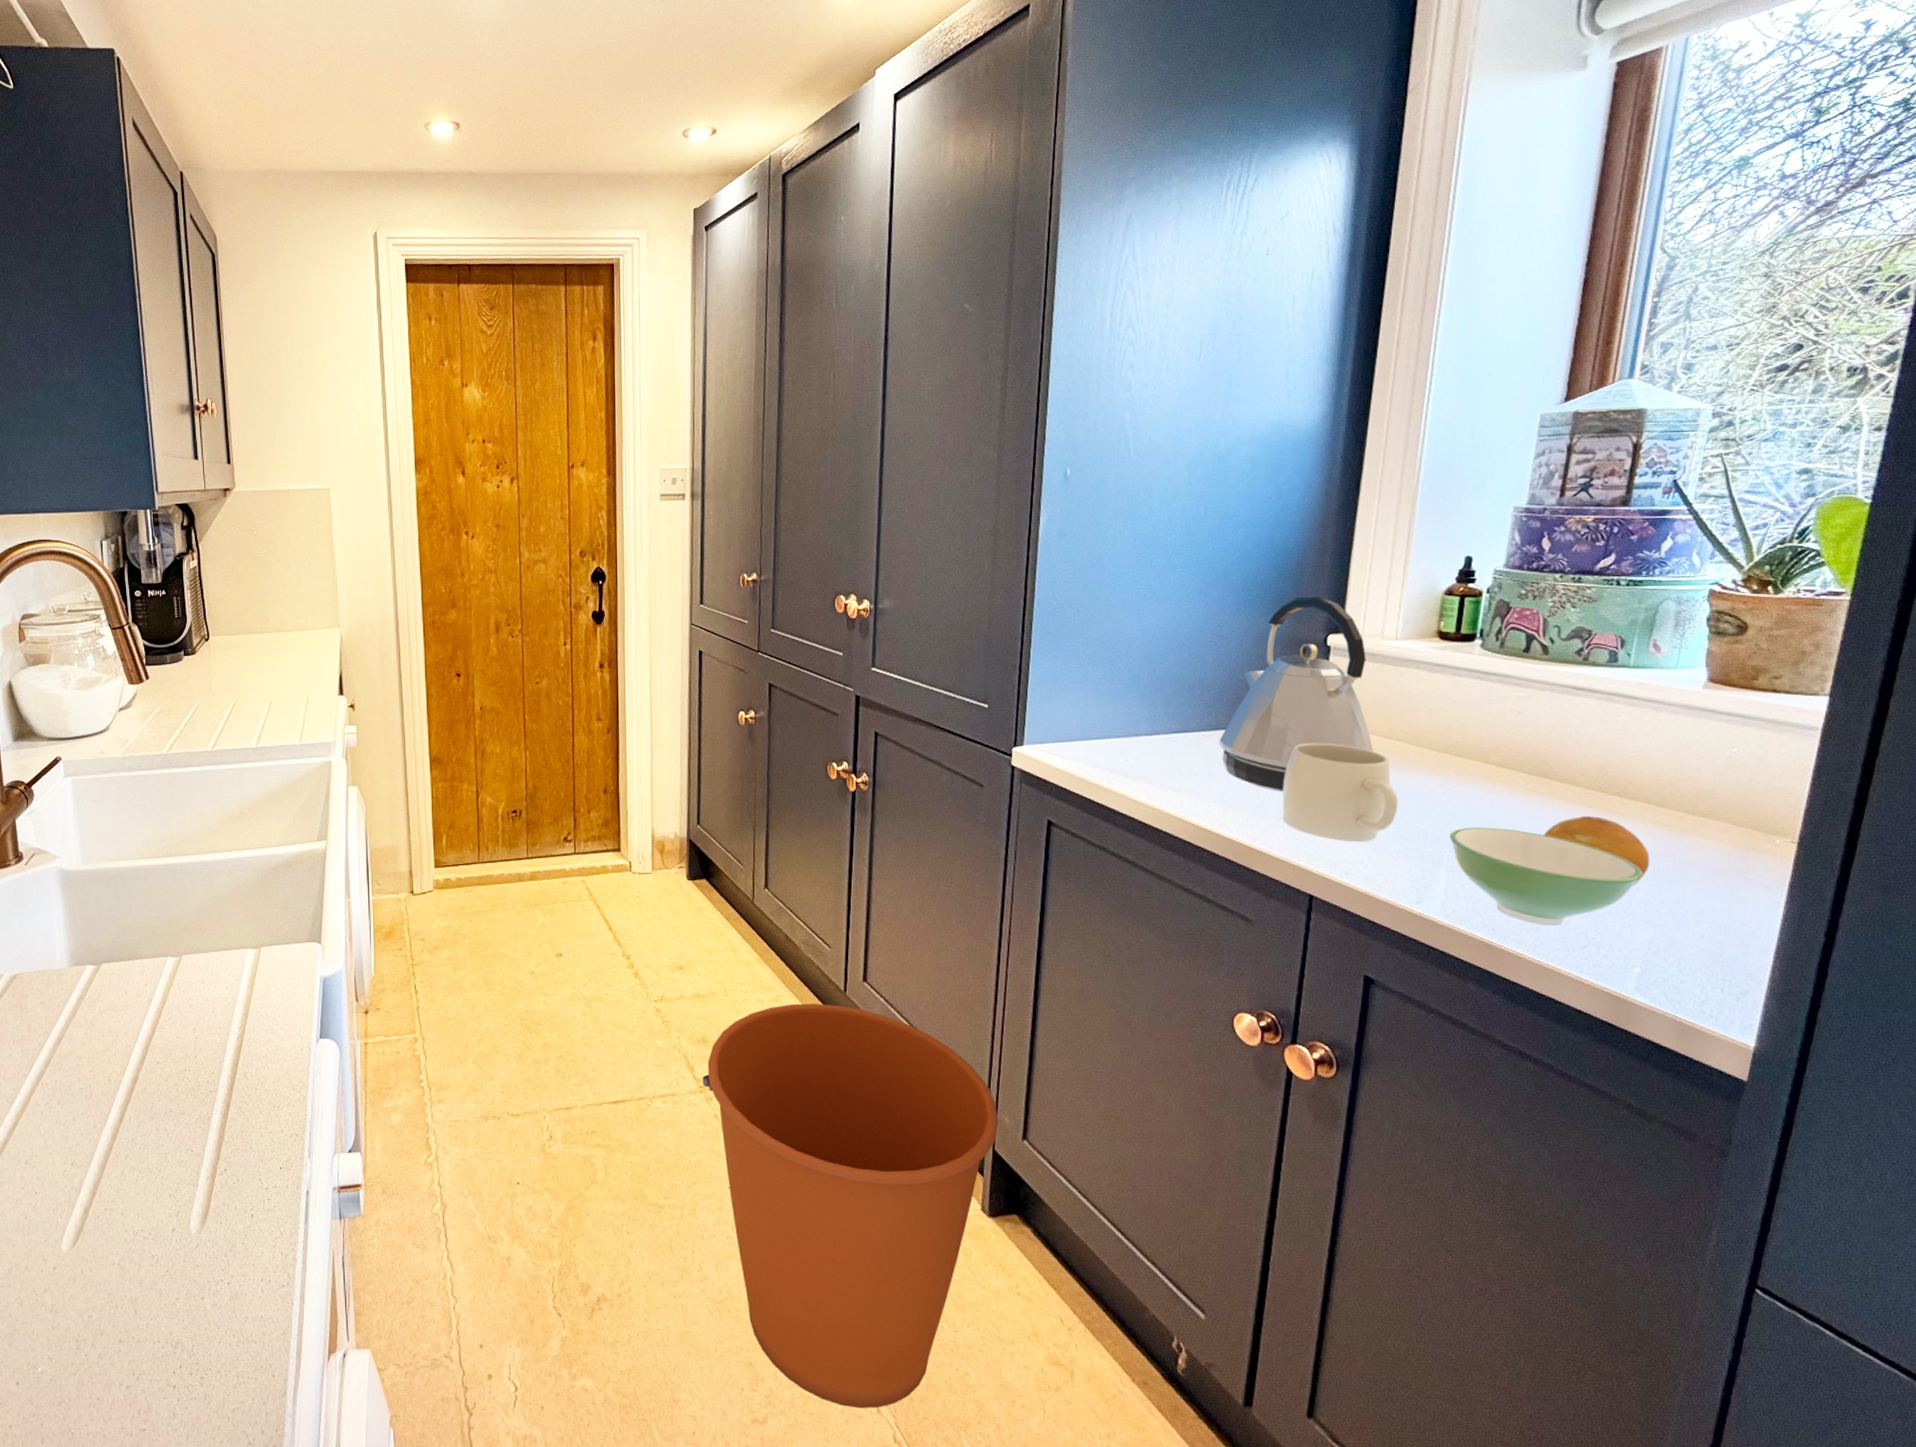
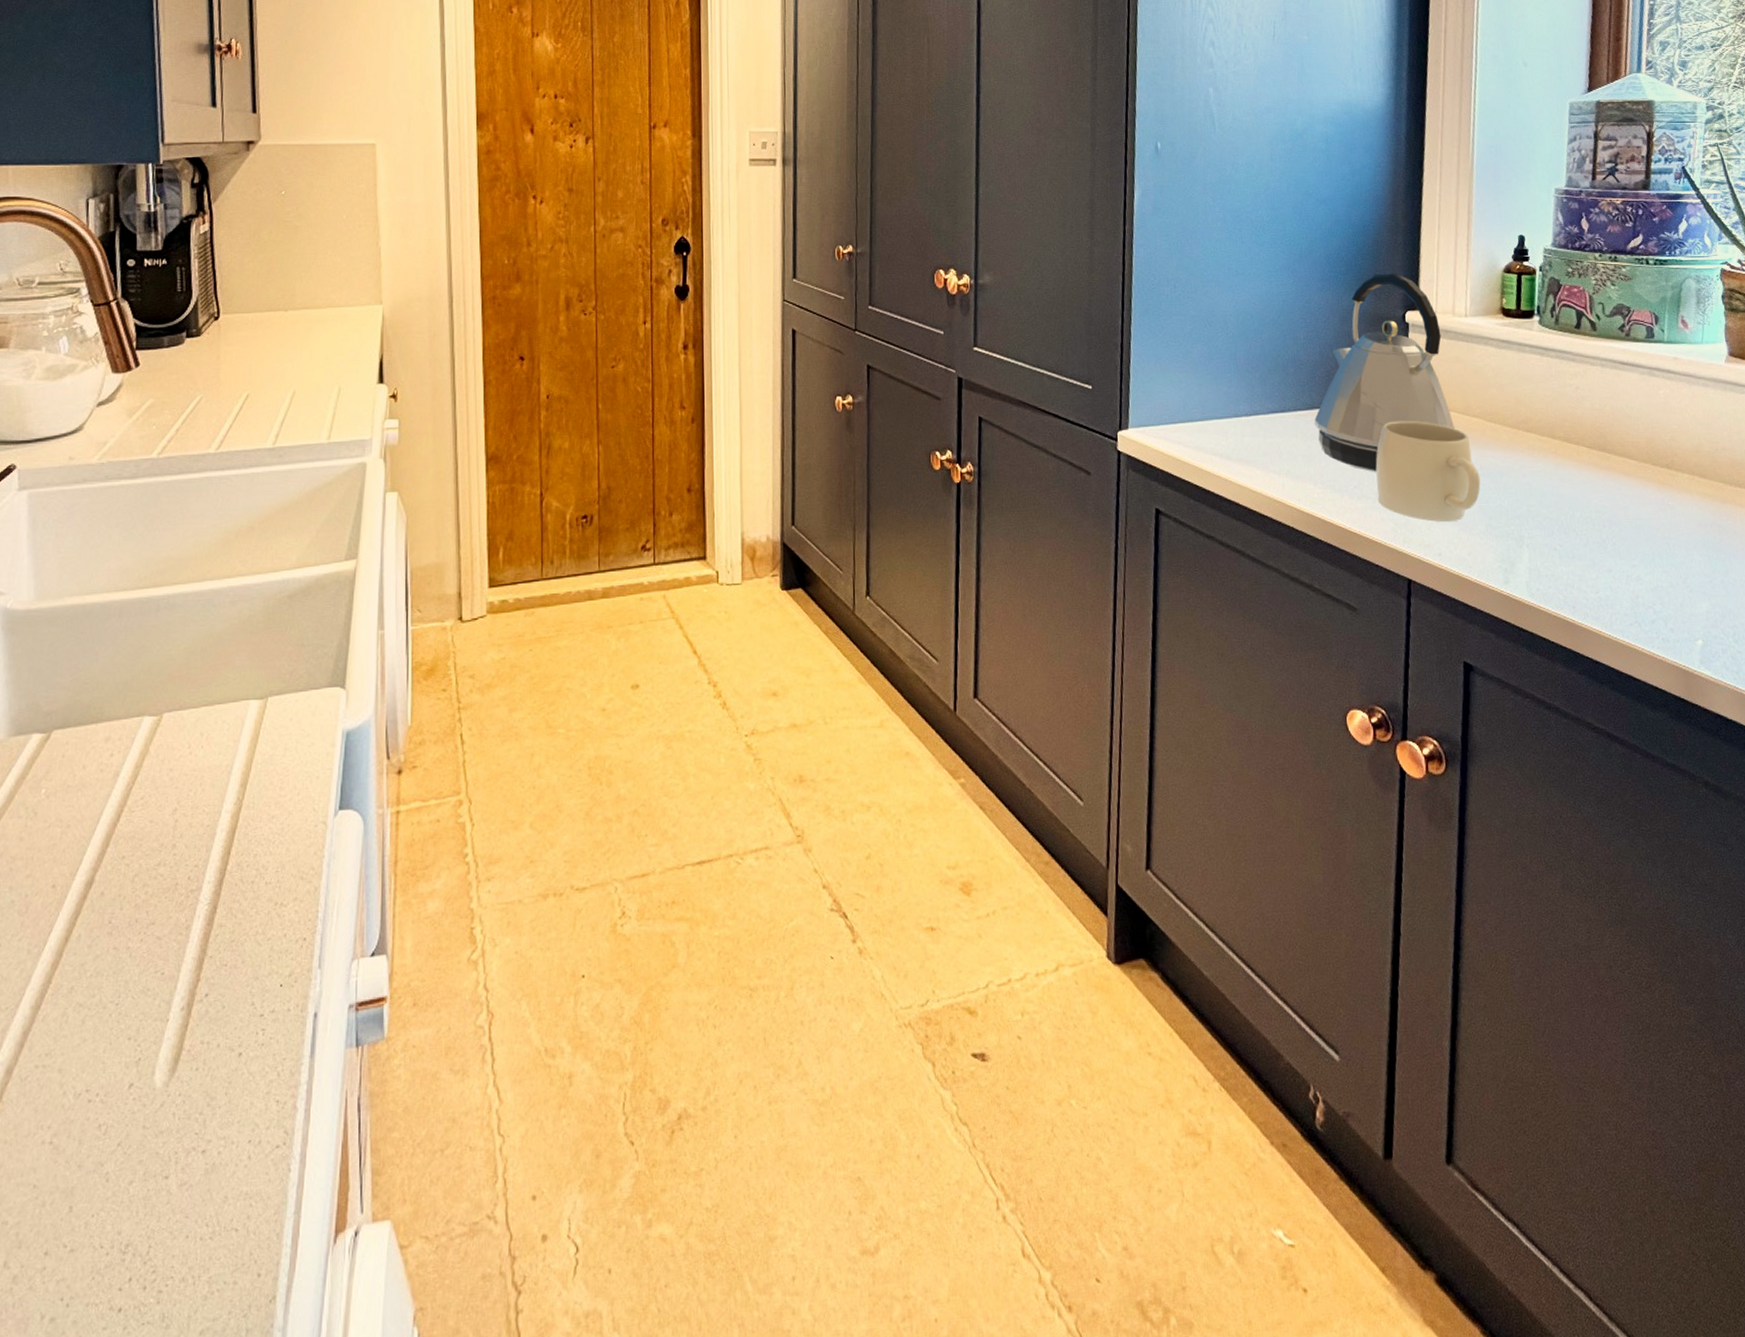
bucket: present [702,1003,999,1408] -> none [800,727,1121,1219]
bowl: present [1450,827,1643,926] -> none [1528,502,1695,602]
fruit: present [1543,816,1650,886] -> none [1608,489,1700,557]

